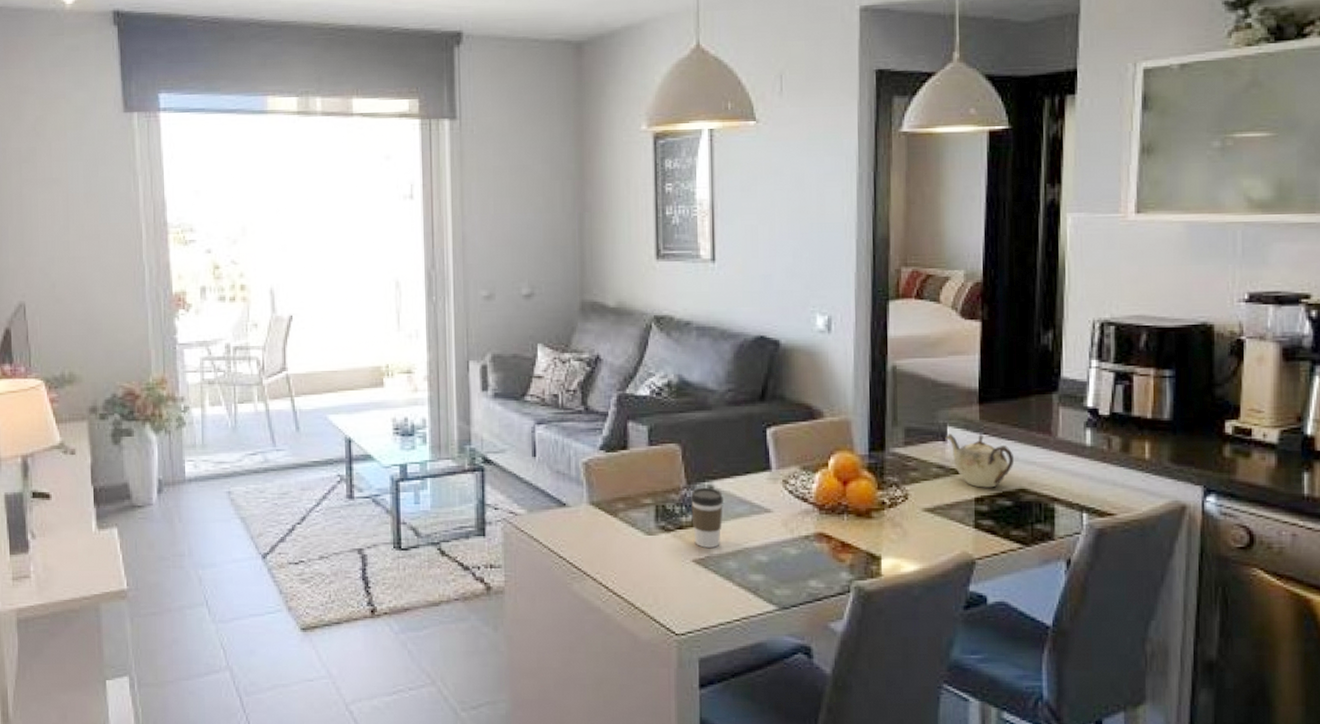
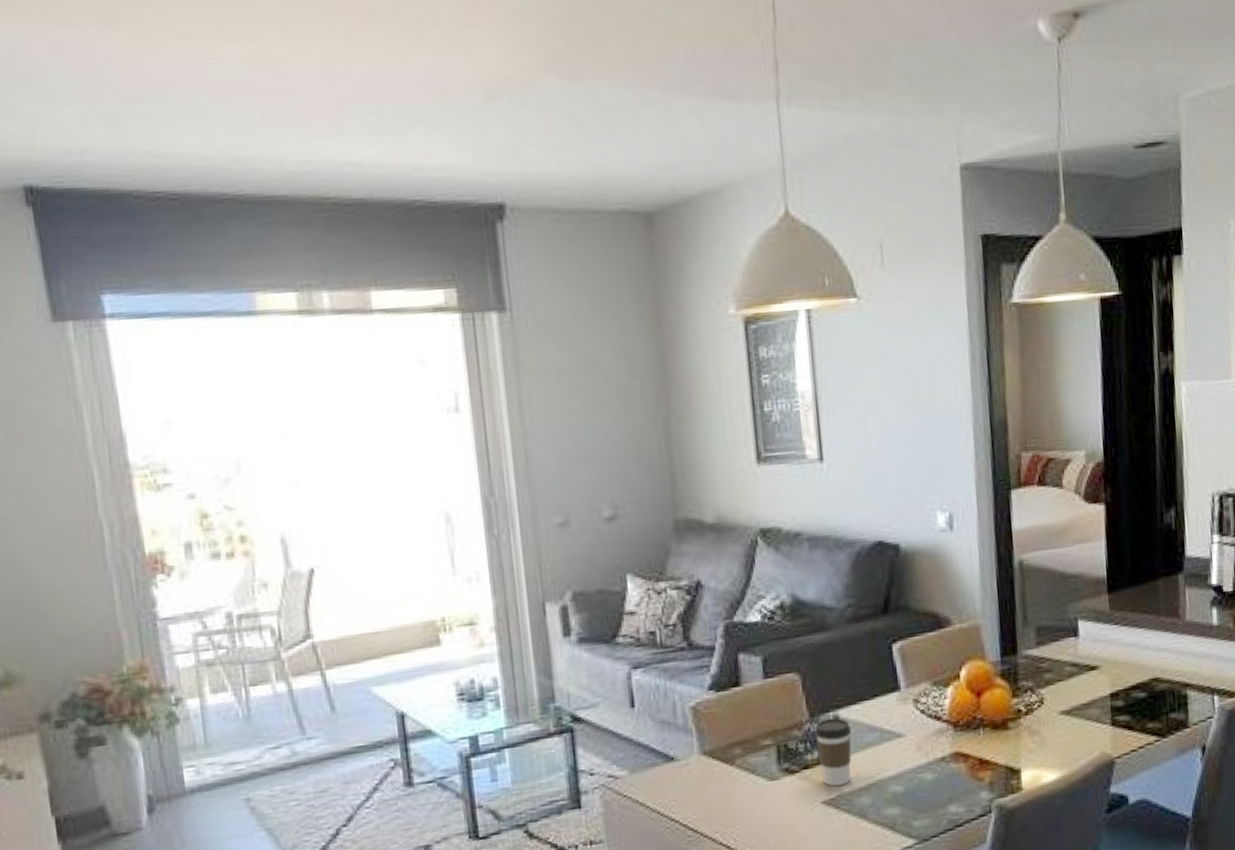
teapot: present [944,434,1015,488] -> none [1076,625,1146,682]

